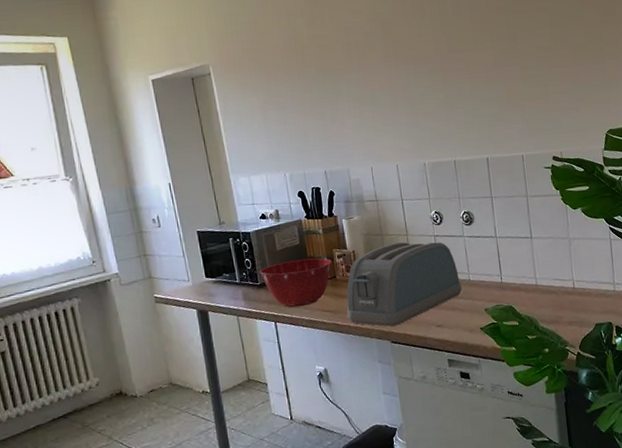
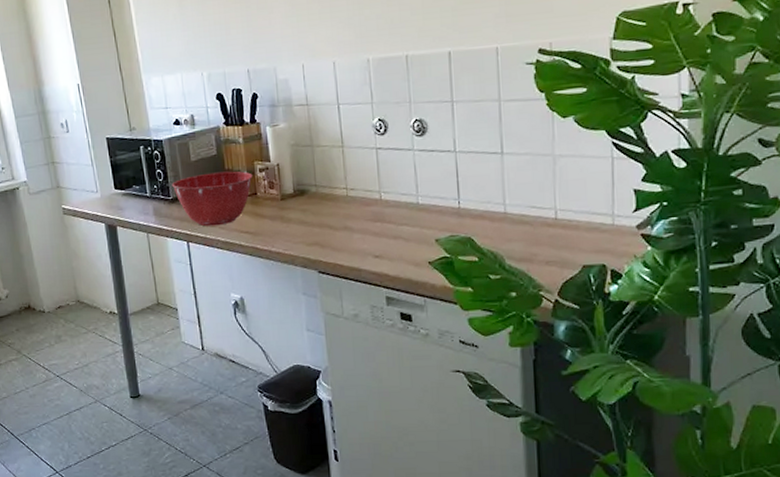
toaster: present [347,242,463,327] -> none [268,155,409,254]

